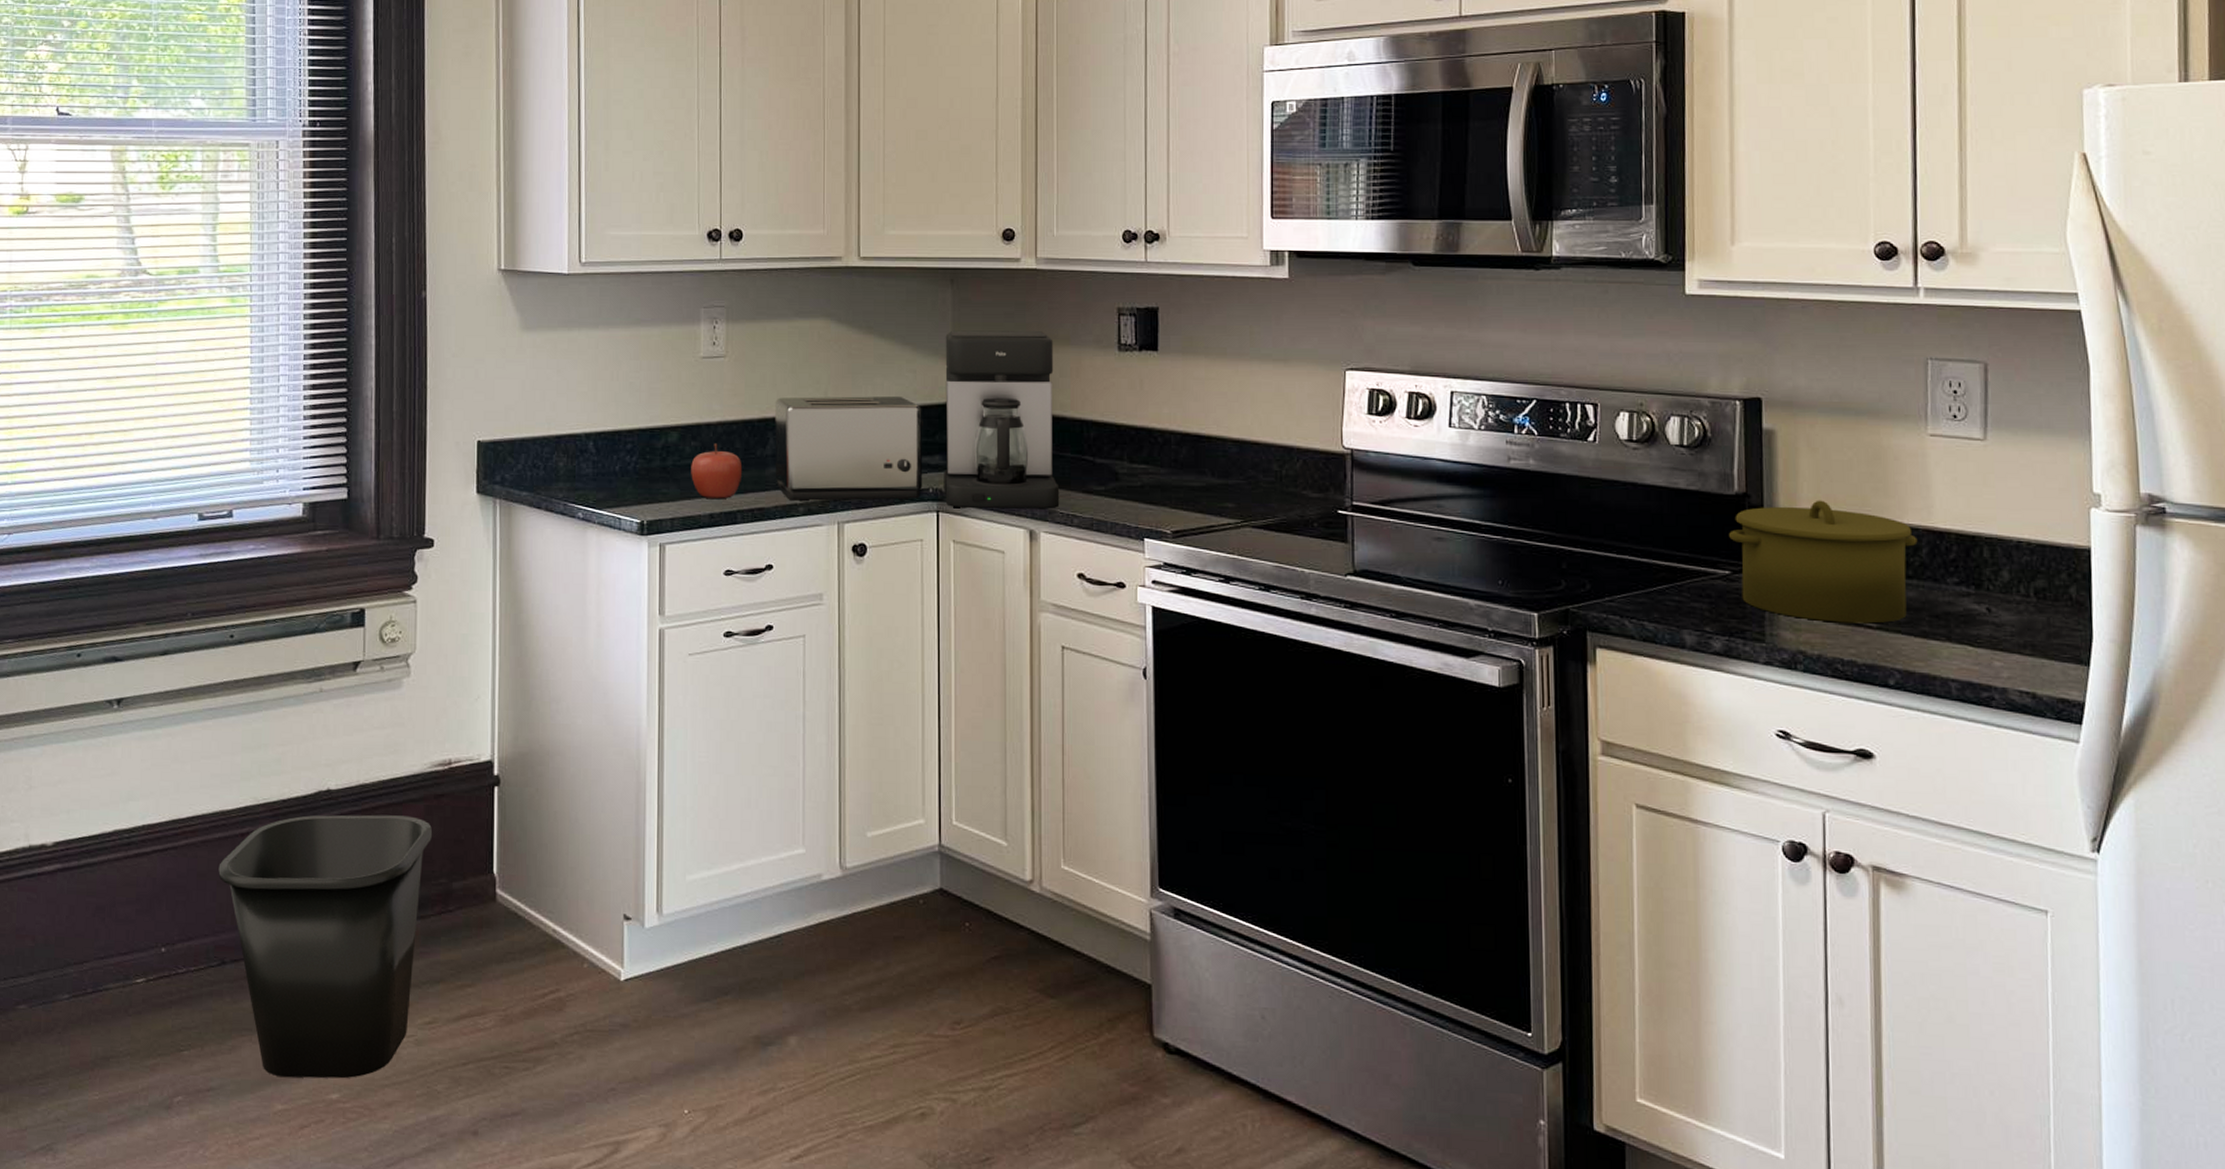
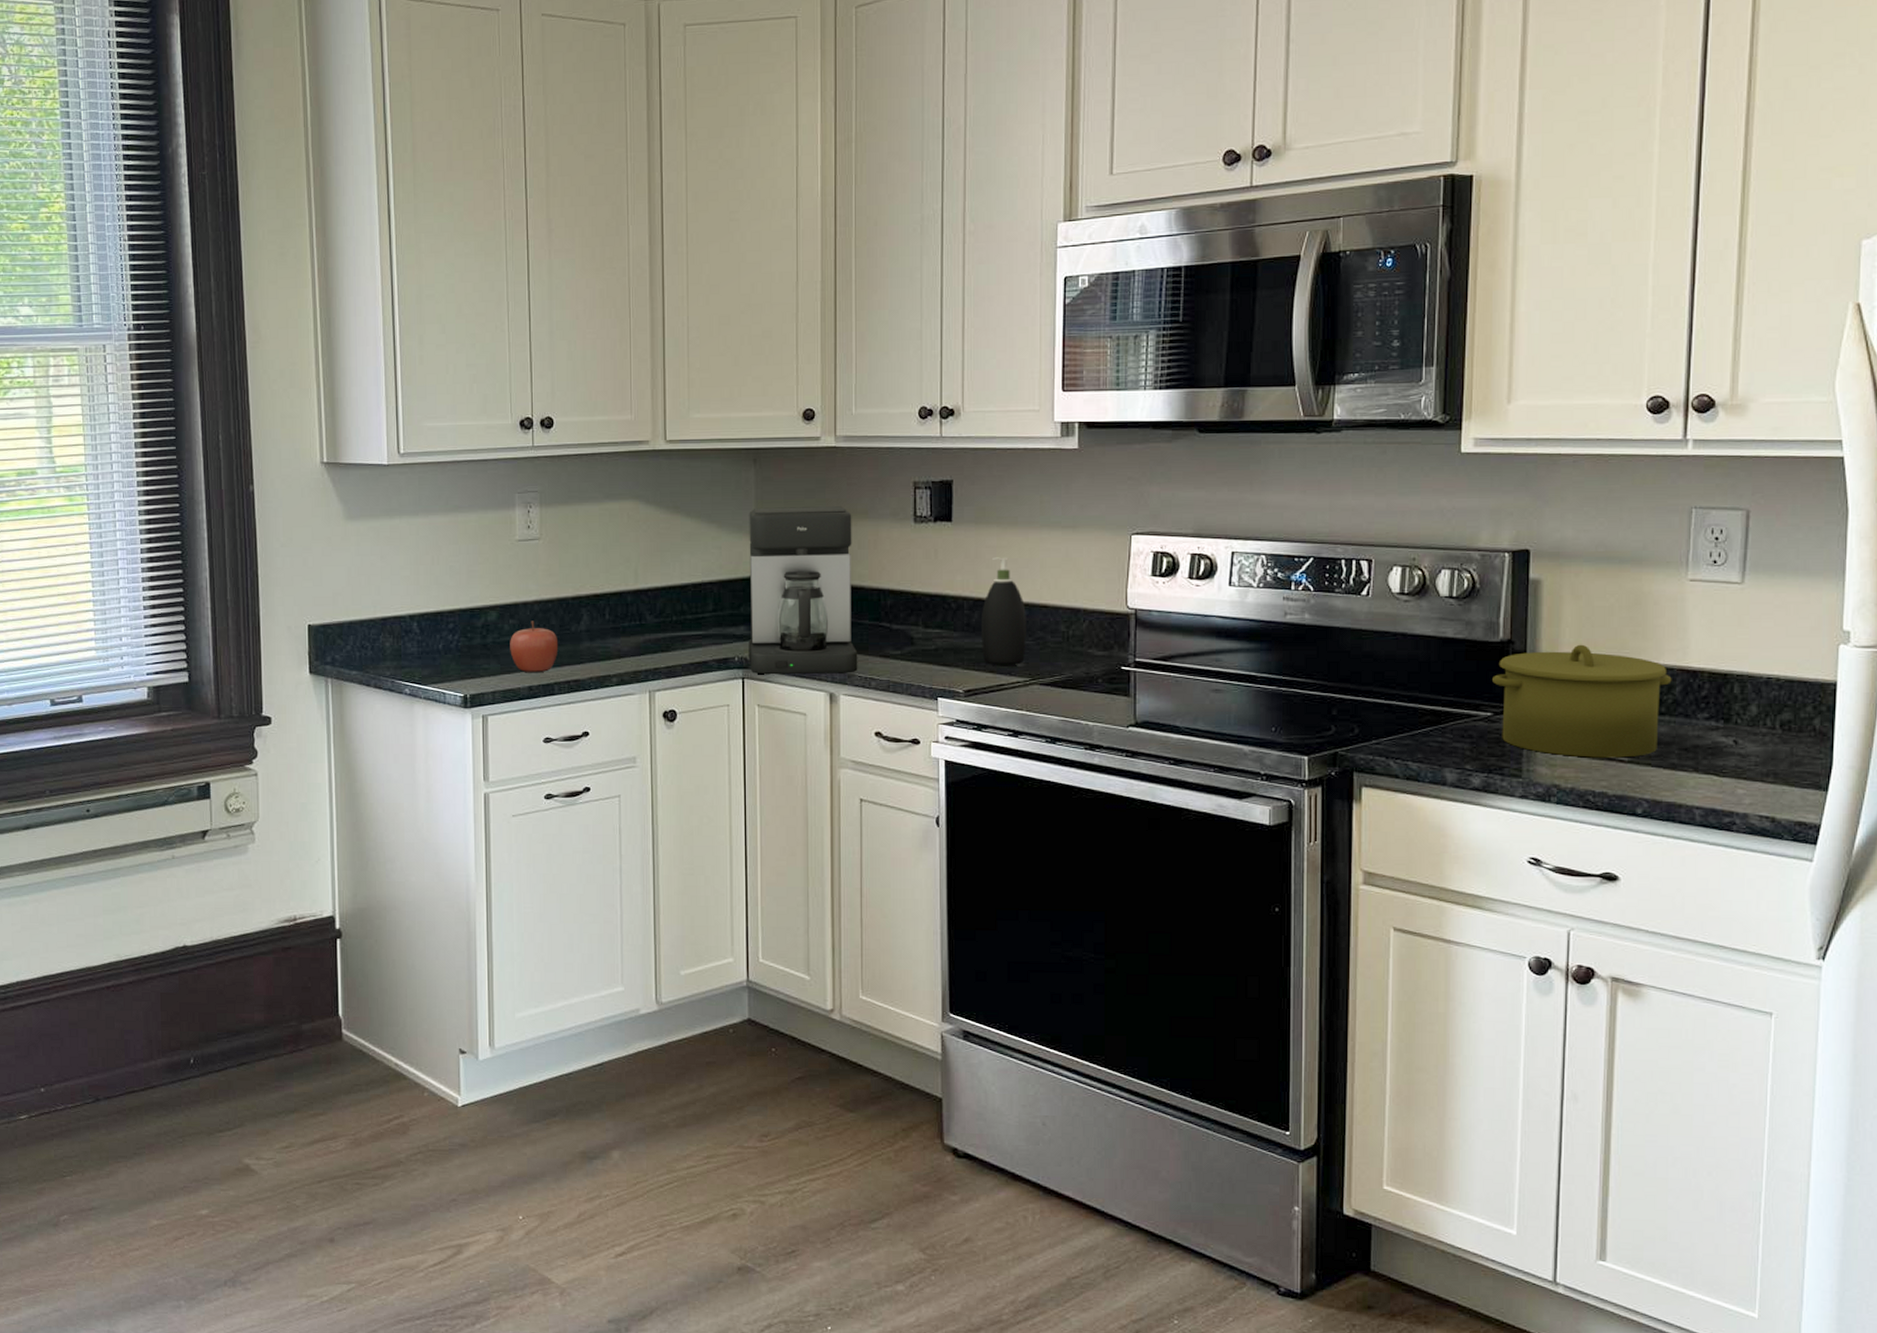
waste bin: present [218,814,433,1079] -> none [88,967,282,1197]
toaster: present [775,395,923,502] -> none [588,571,729,673]
soap dispenser: none [1190,390,1237,507] -> present [982,557,1026,666]

